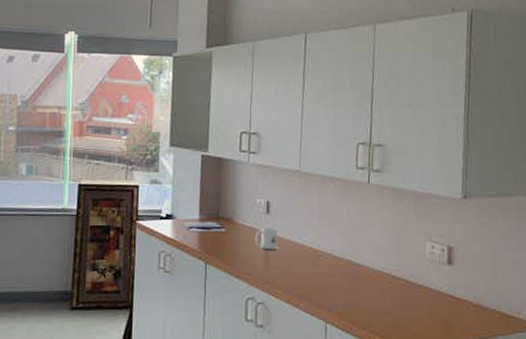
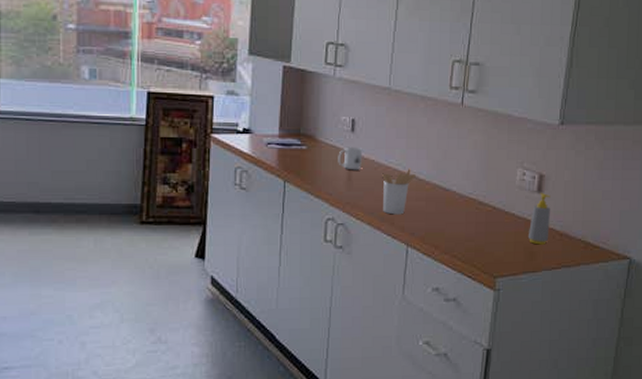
utensil holder: none [298,245,330,292] -> present [382,168,416,215]
soap bottle: none [442,264,463,317] -> present [527,192,551,245]

